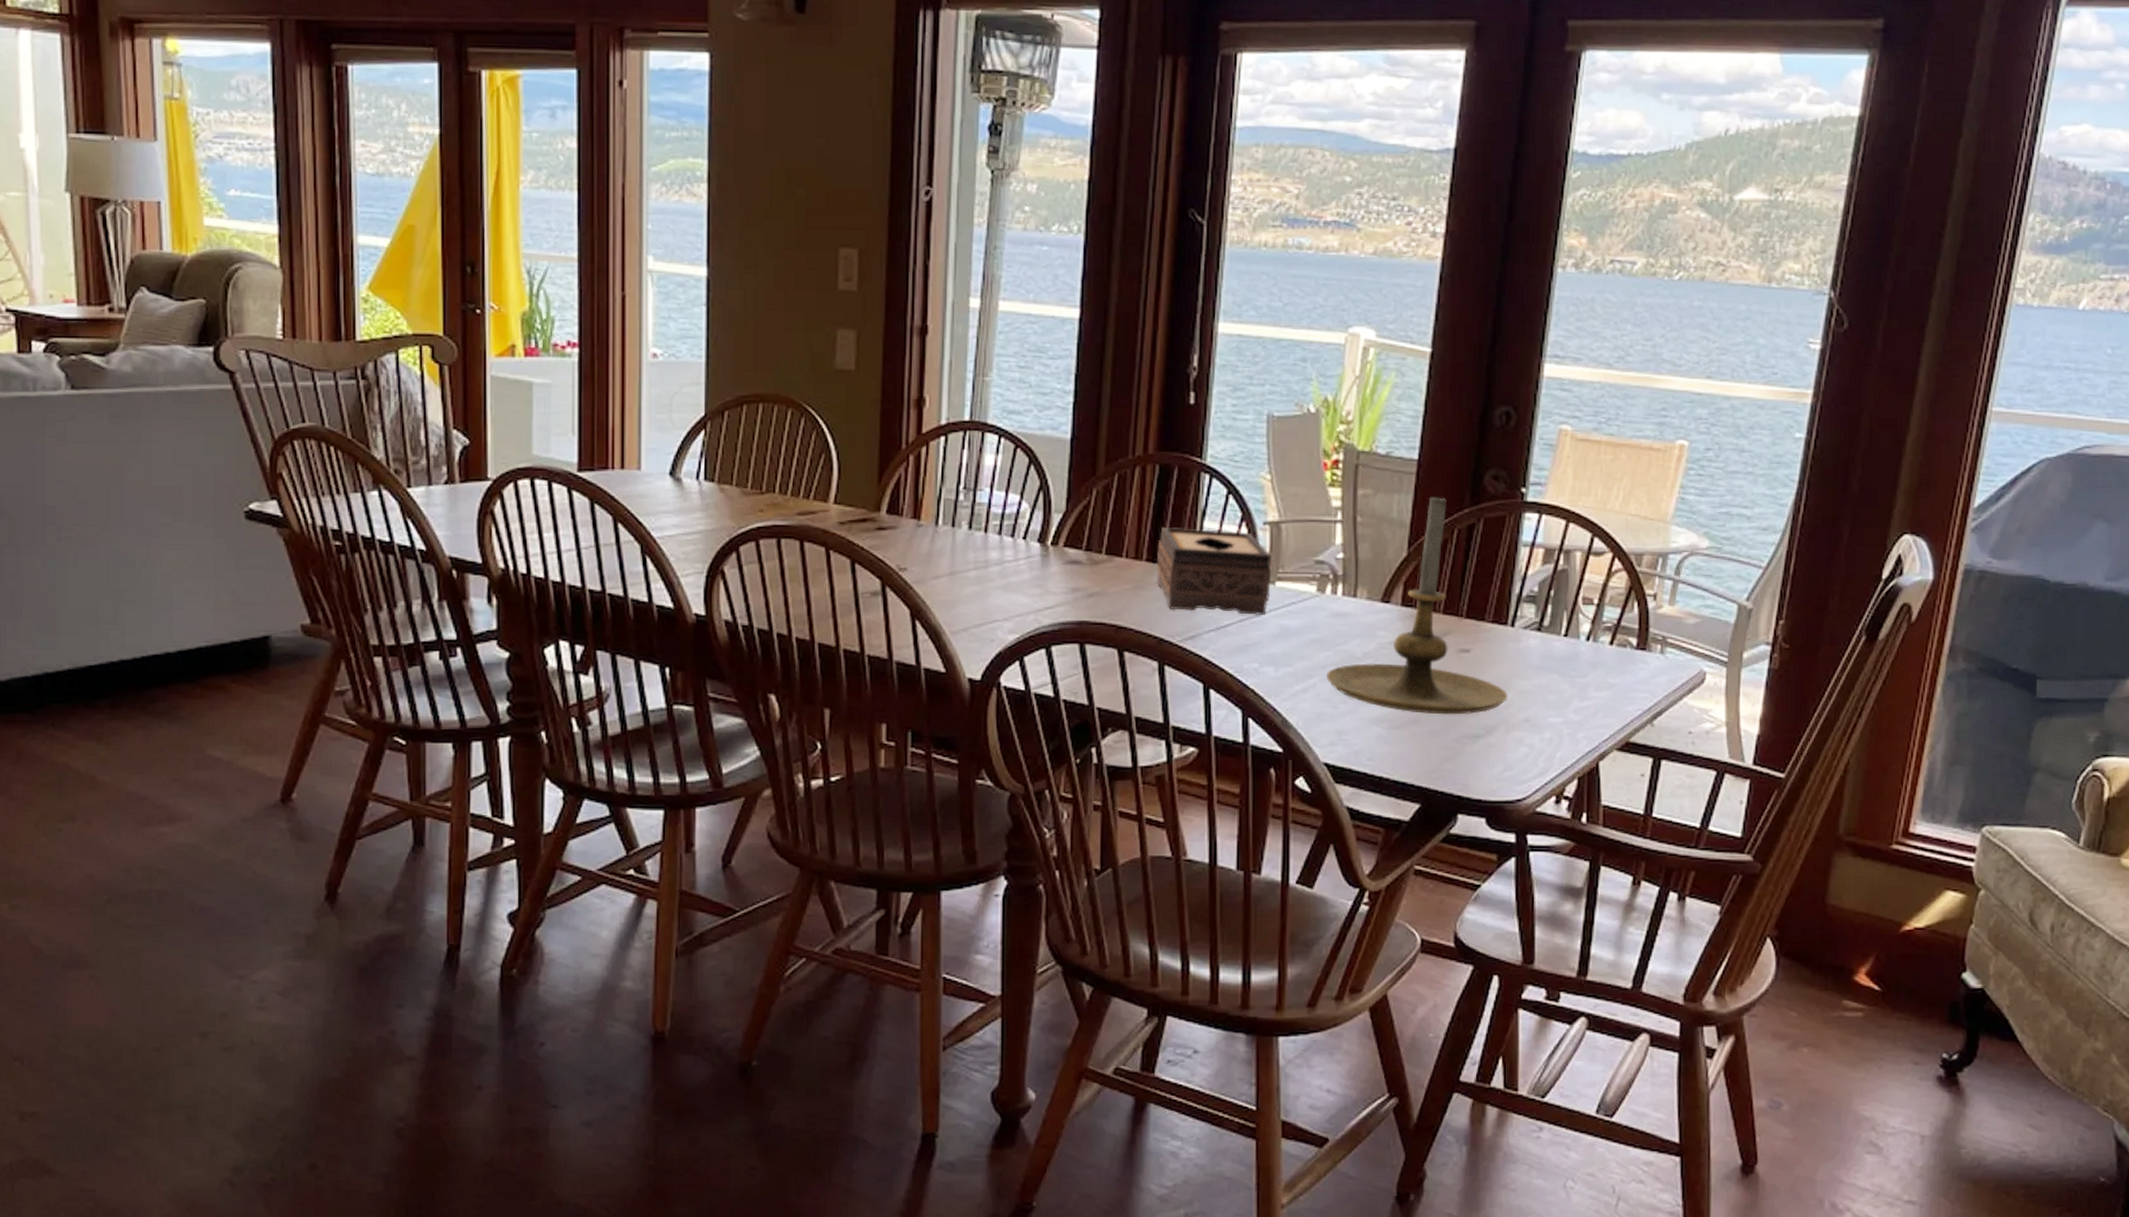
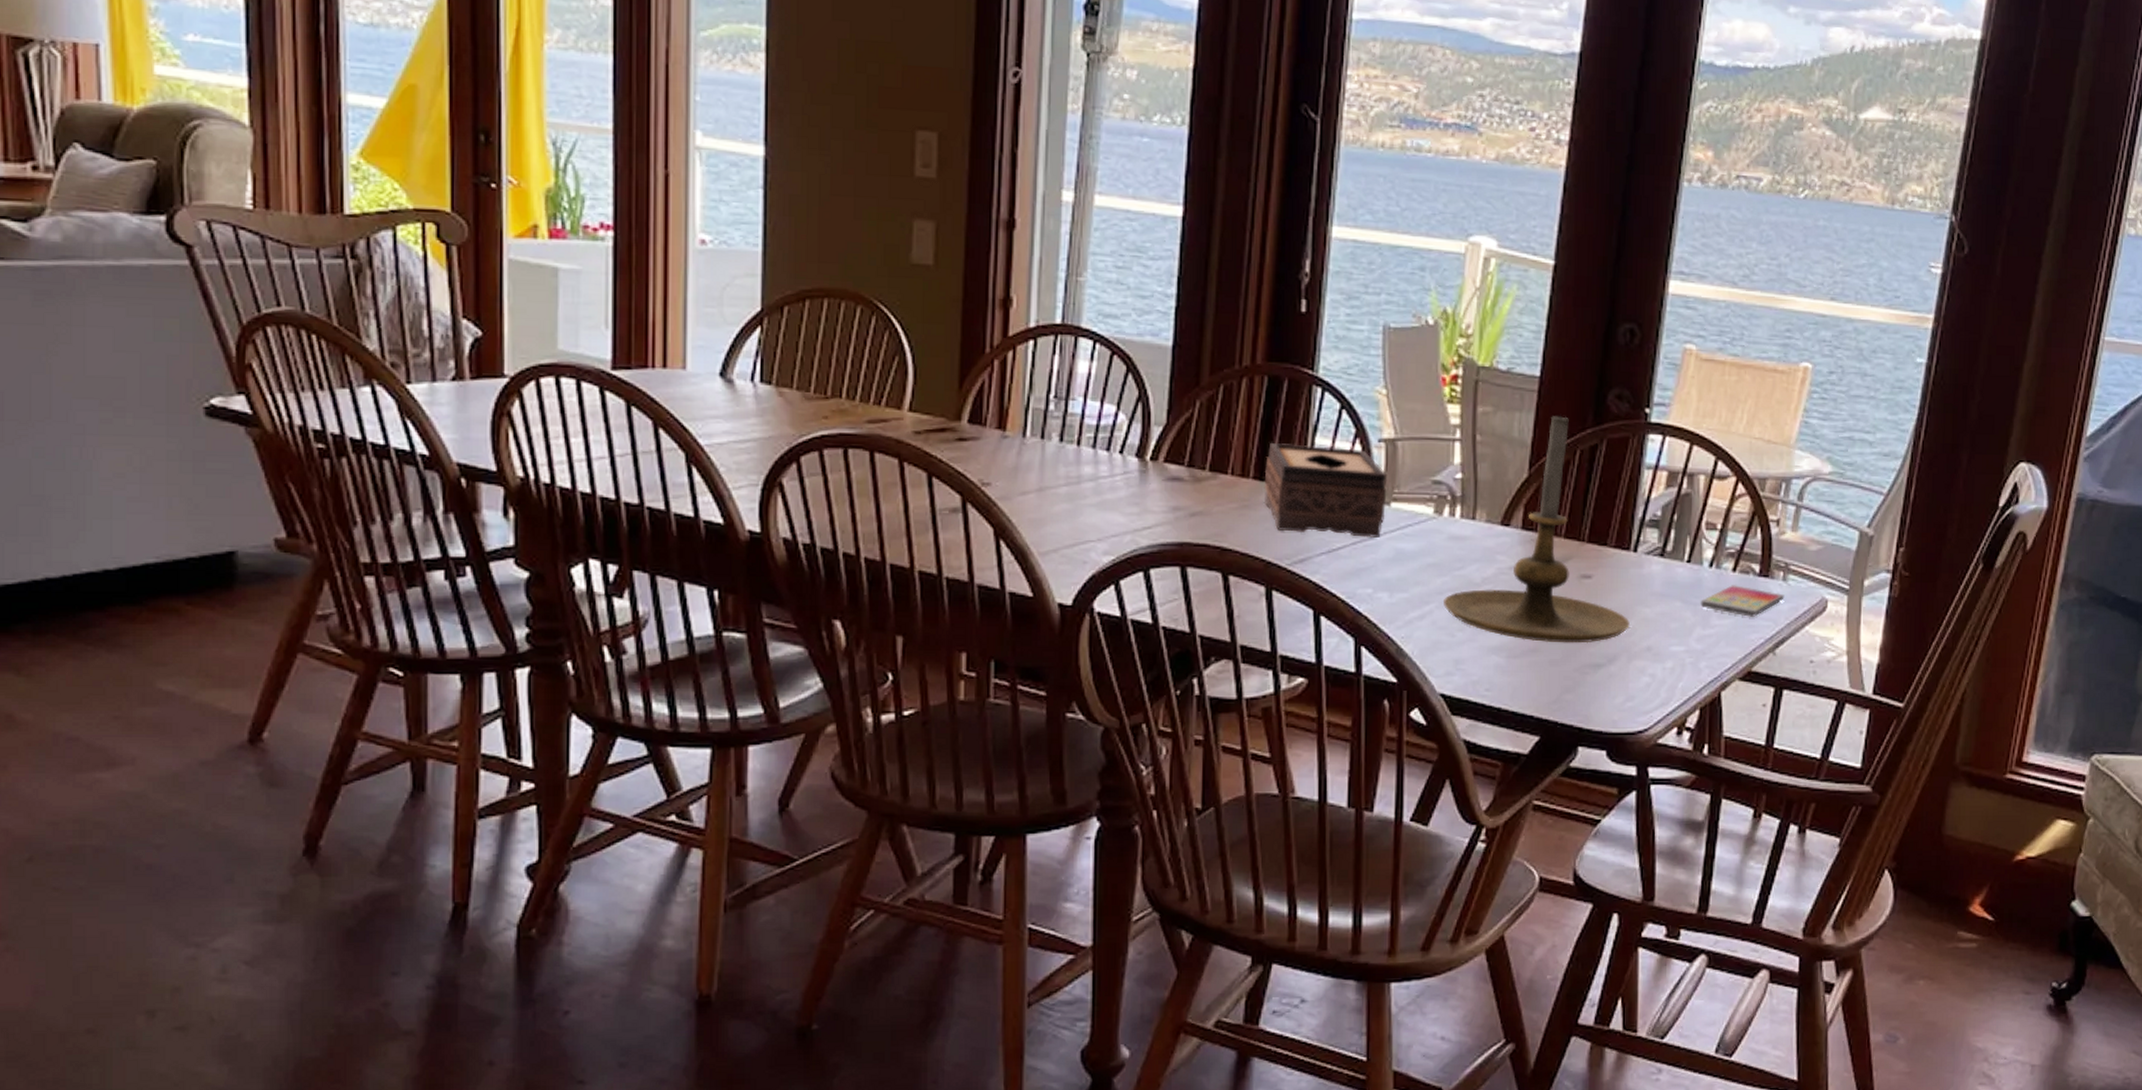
smartphone: none [1578,657,1662,689] -> present [1700,584,1785,617]

